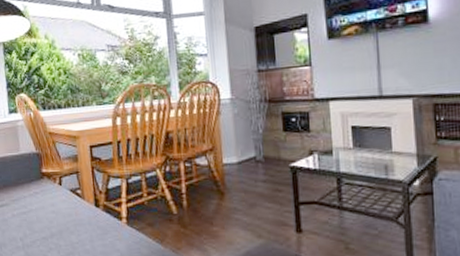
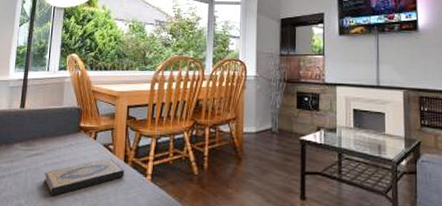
hardback book: none [13,203,97,248] -> present [44,158,124,197]

